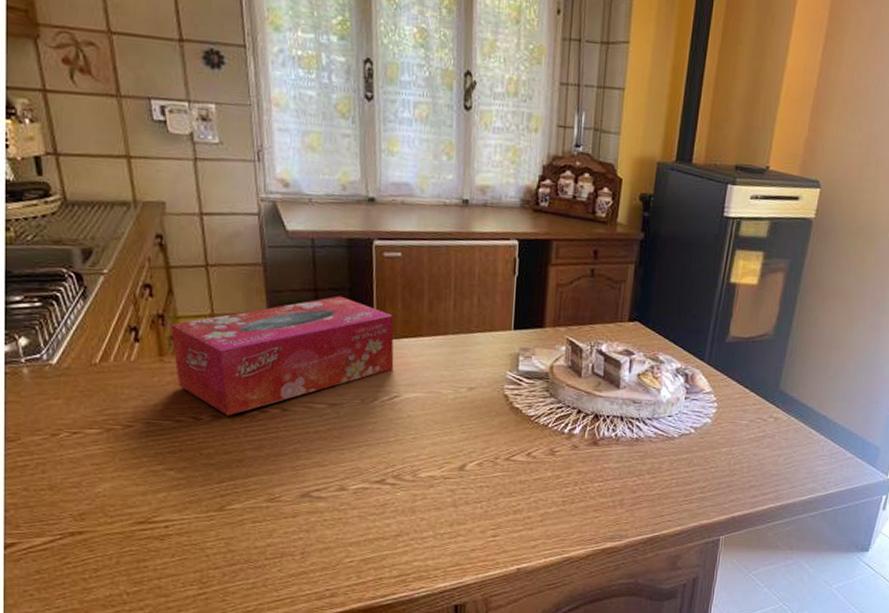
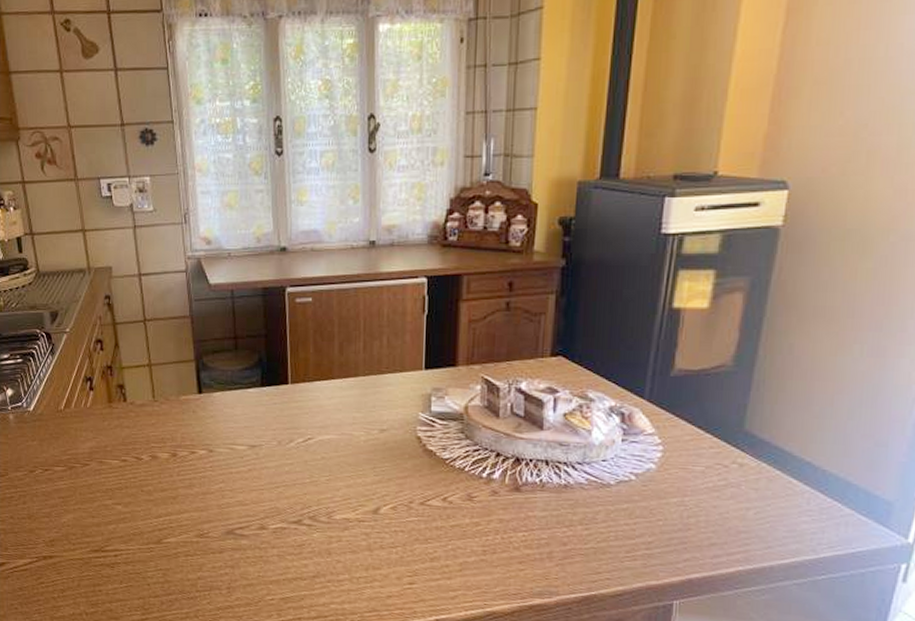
tissue box: present [171,296,394,416] -> none [118,342,308,456]

